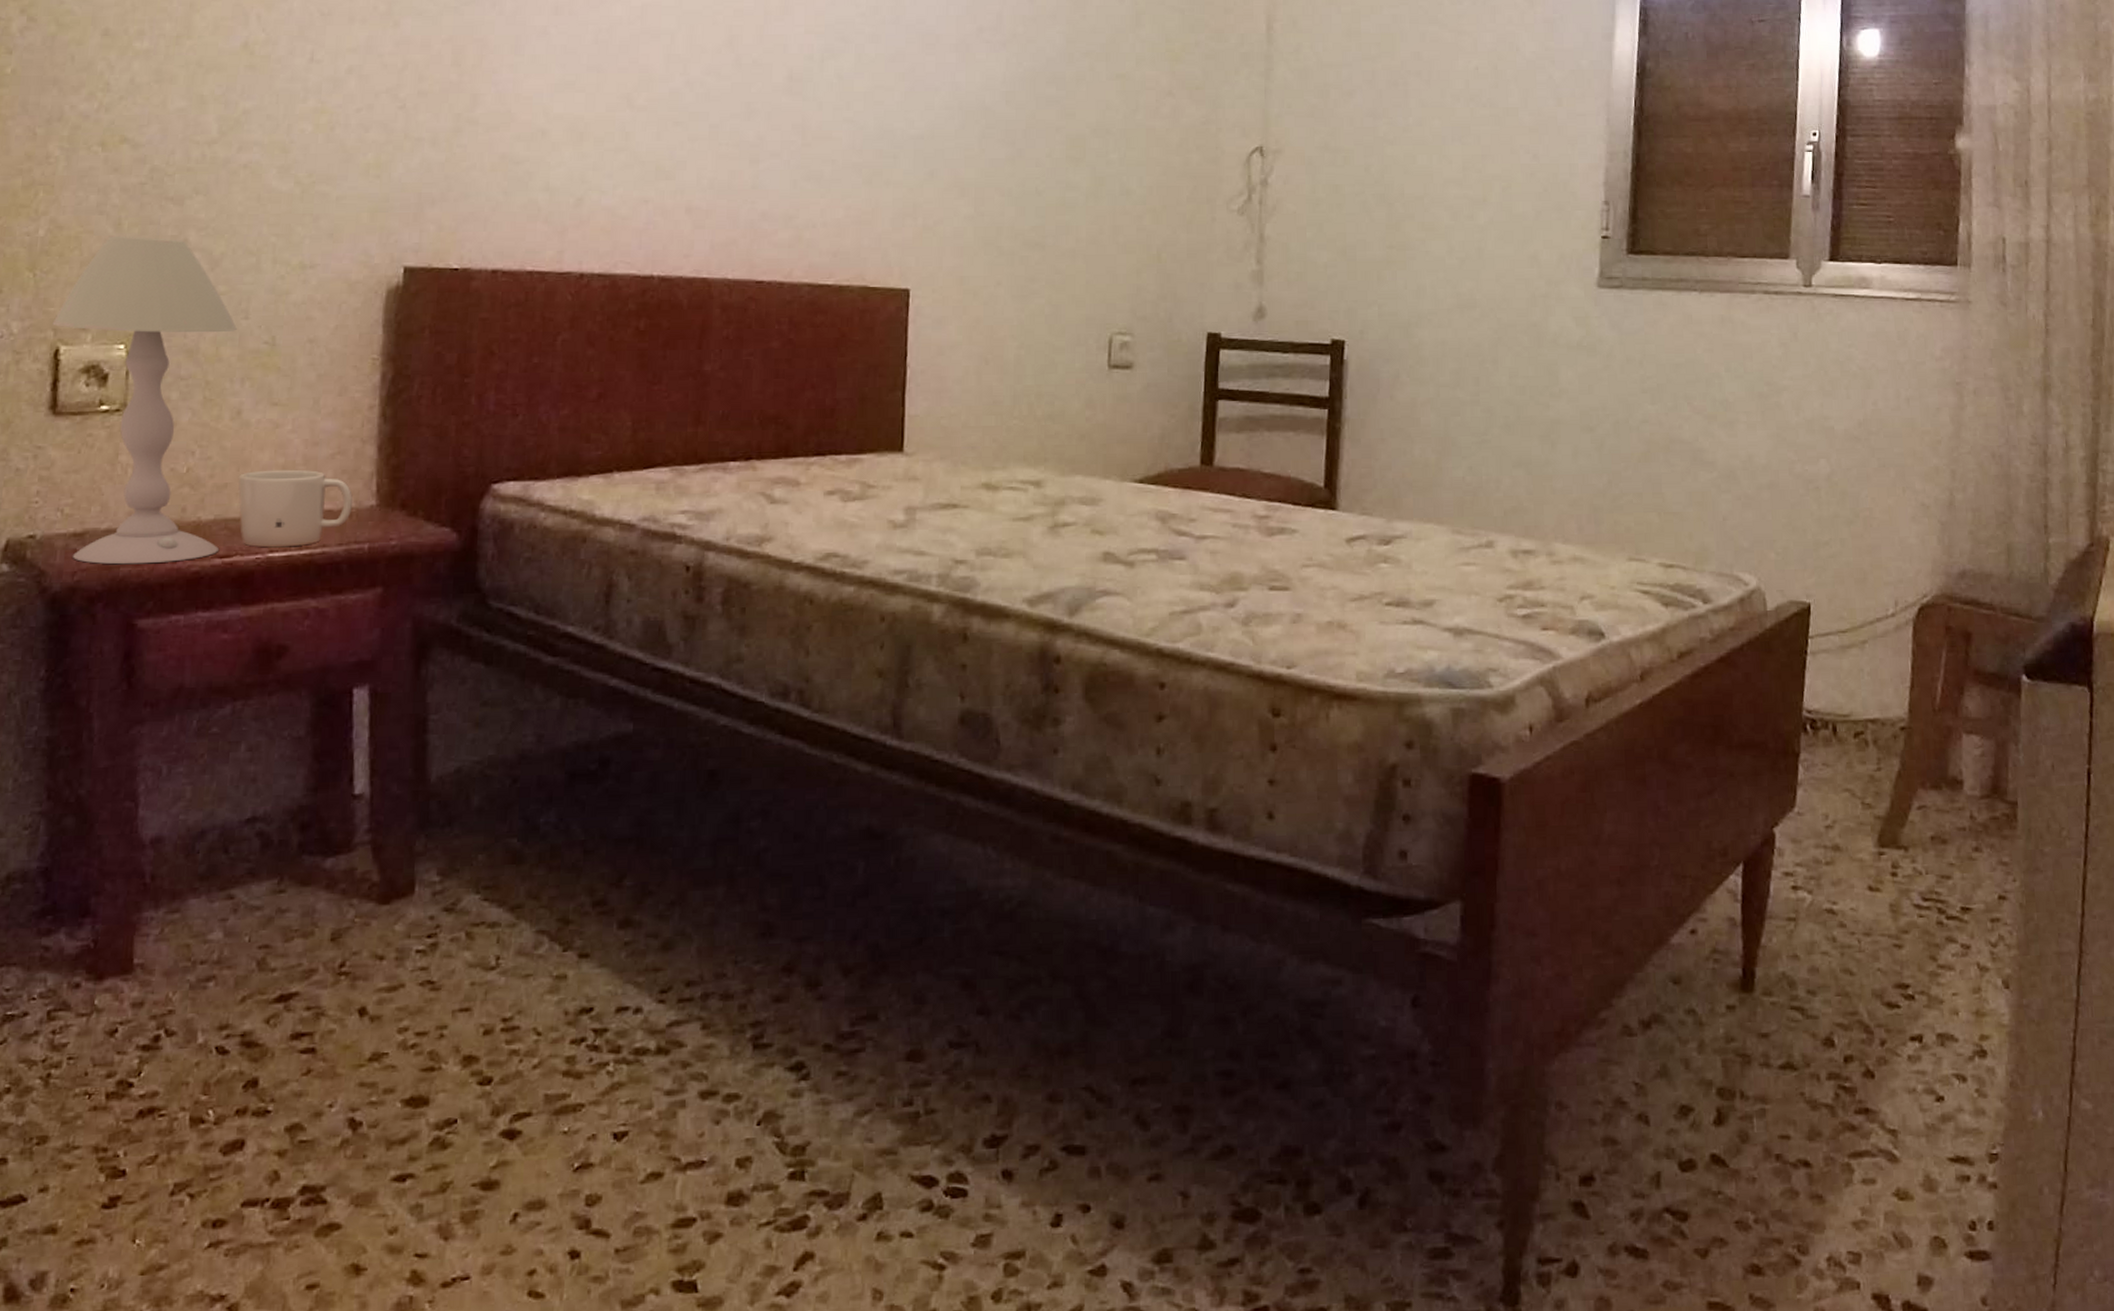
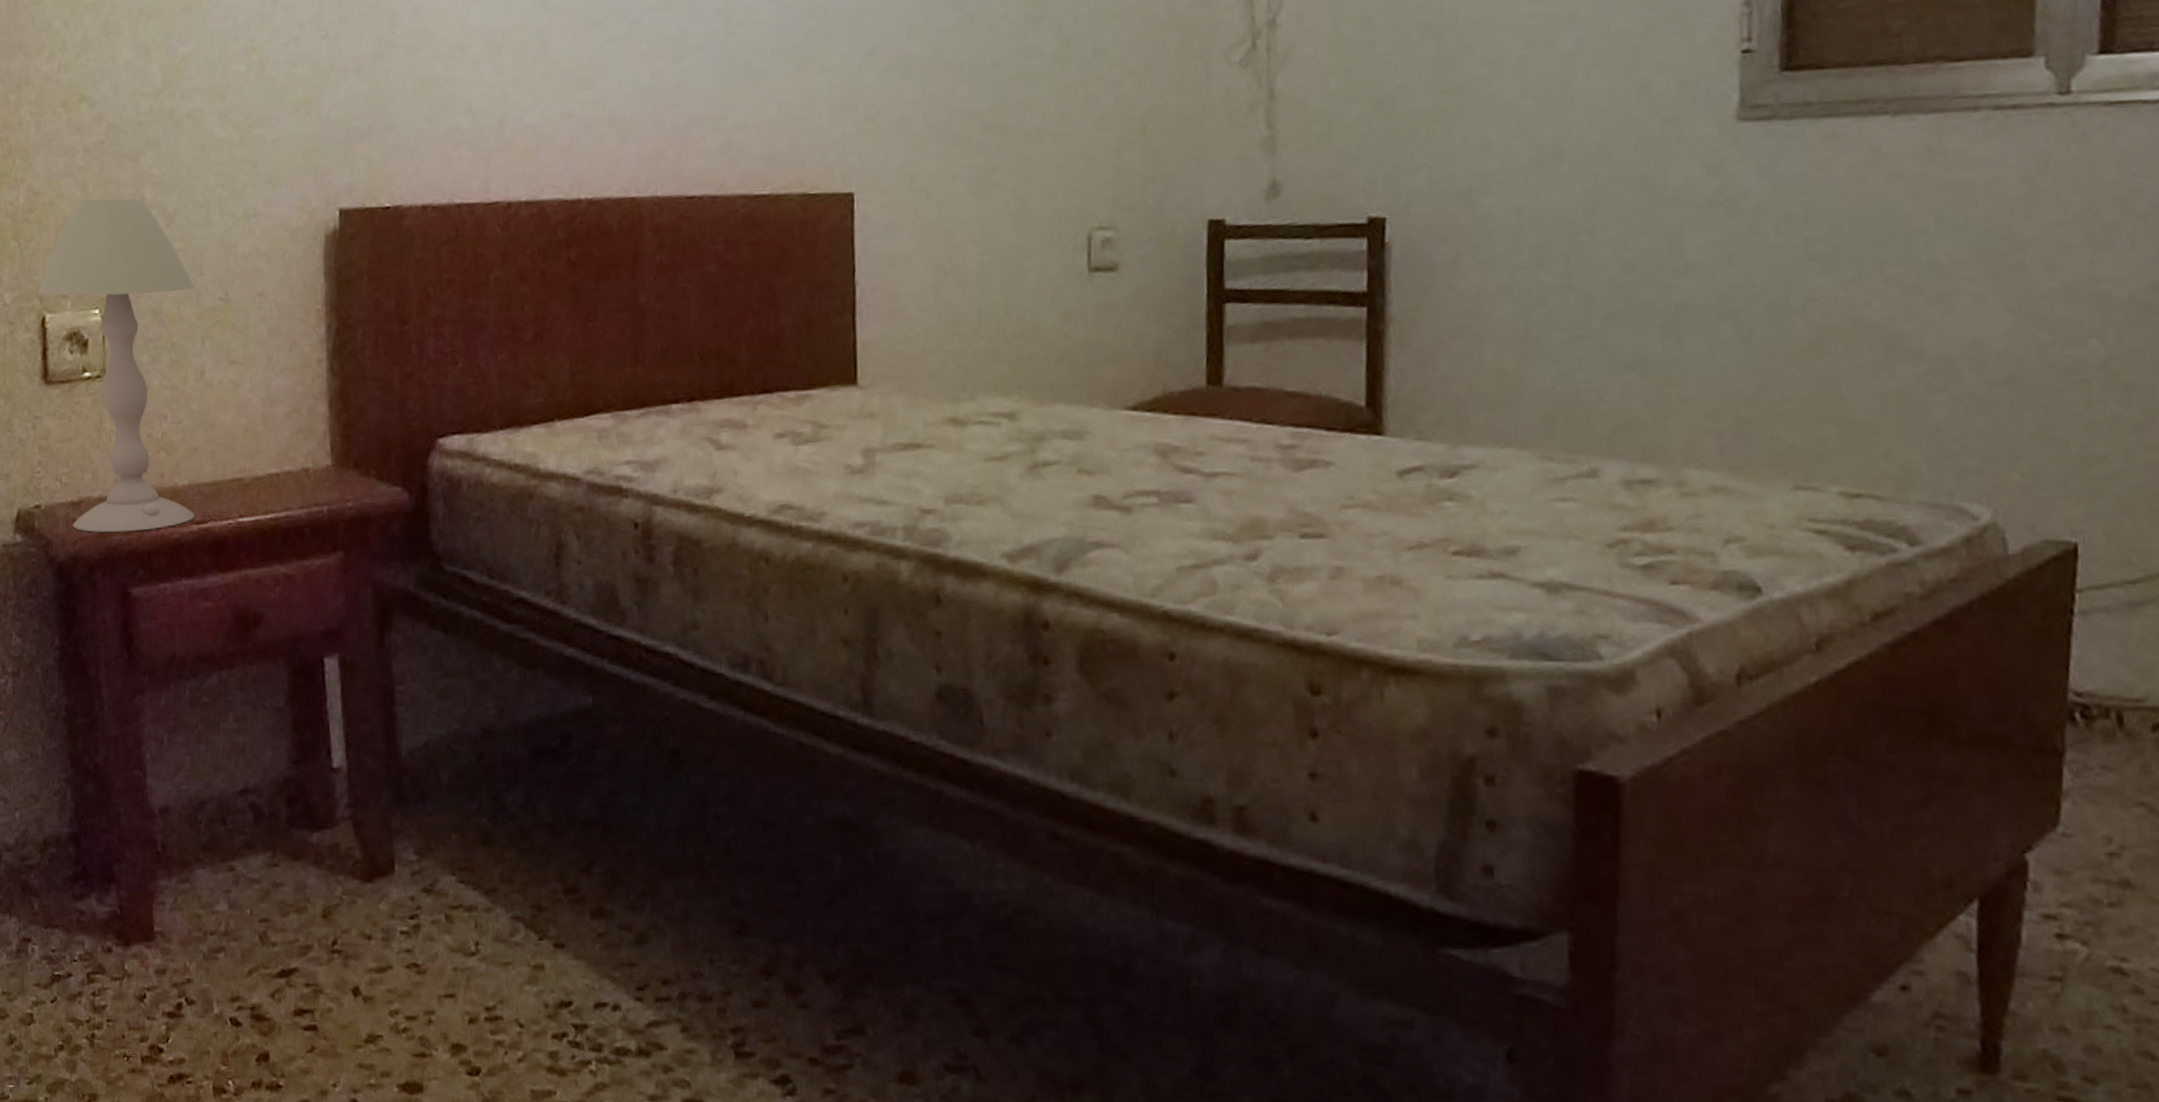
mug: present [237,469,353,548] -> none [206,430,309,513]

